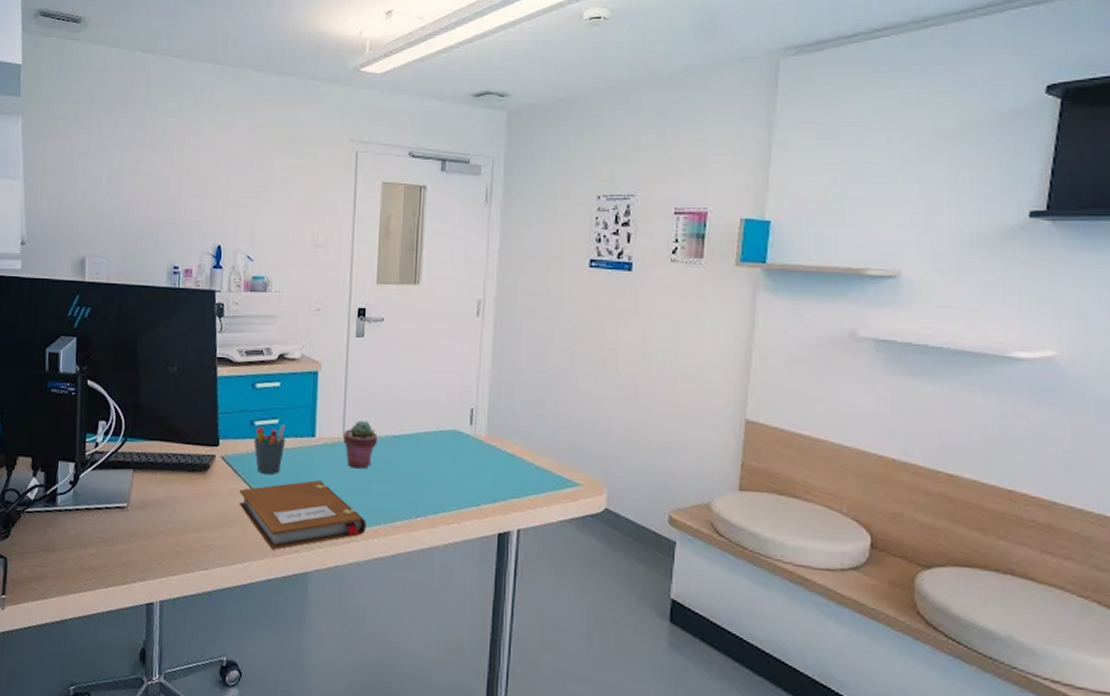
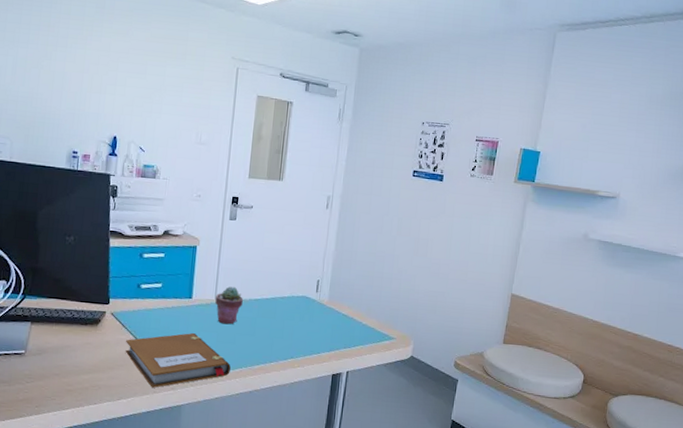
pen holder: present [253,425,286,475] -> none [139,288,167,329]

